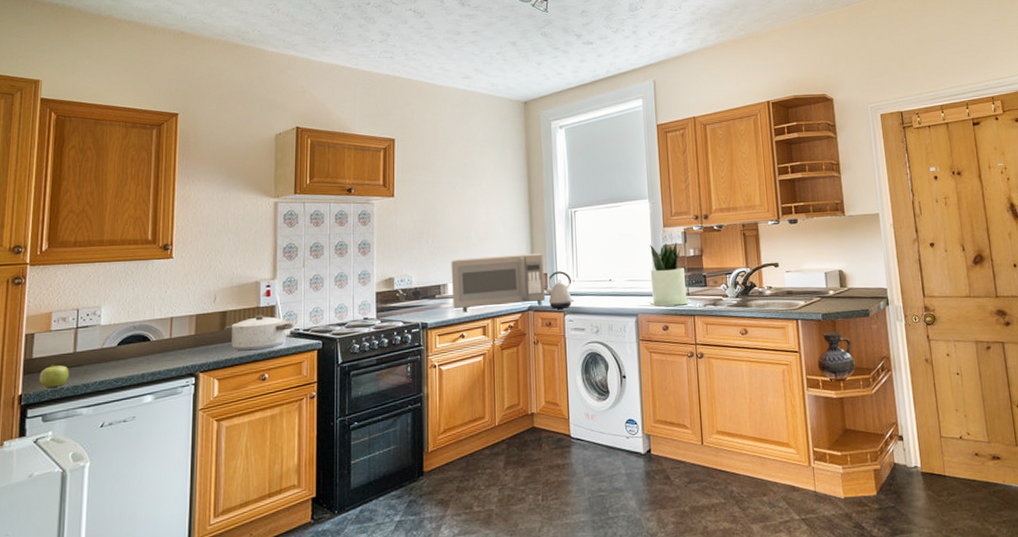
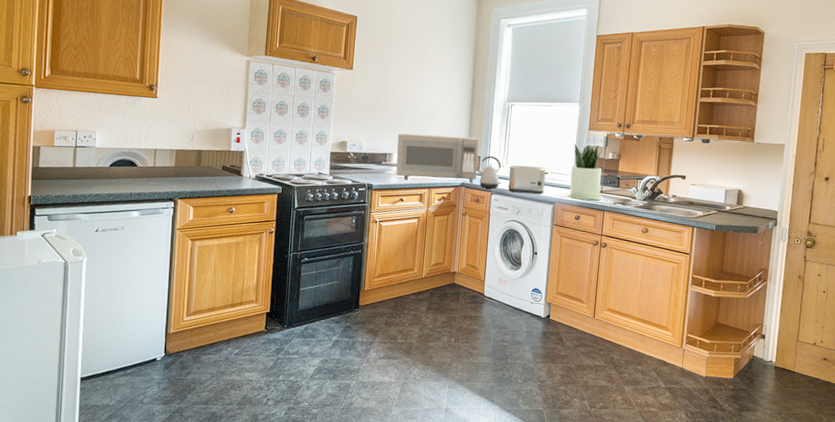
fruit: present [39,365,69,389] -> none [44,175,70,194]
cooking pot: present [224,314,293,351] -> none [200,157,258,187]
toaster: none [581,275,626,310] -> present [508,165,549,194]
ceramic jug: present [817,331,857,382] -> none [703,241,738,284]

